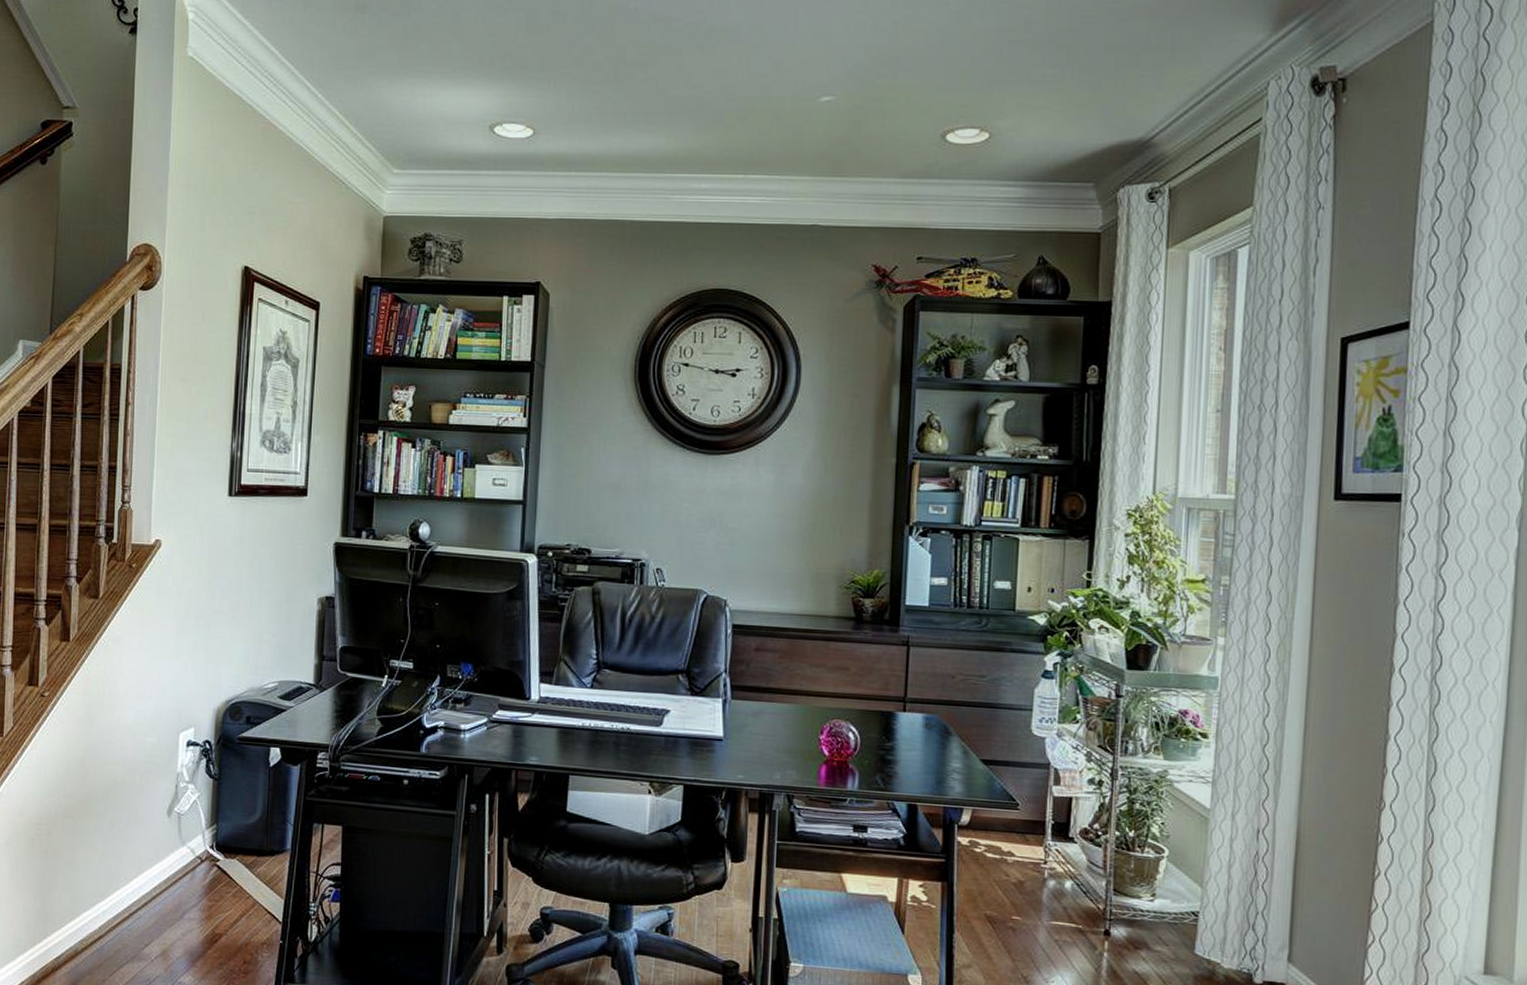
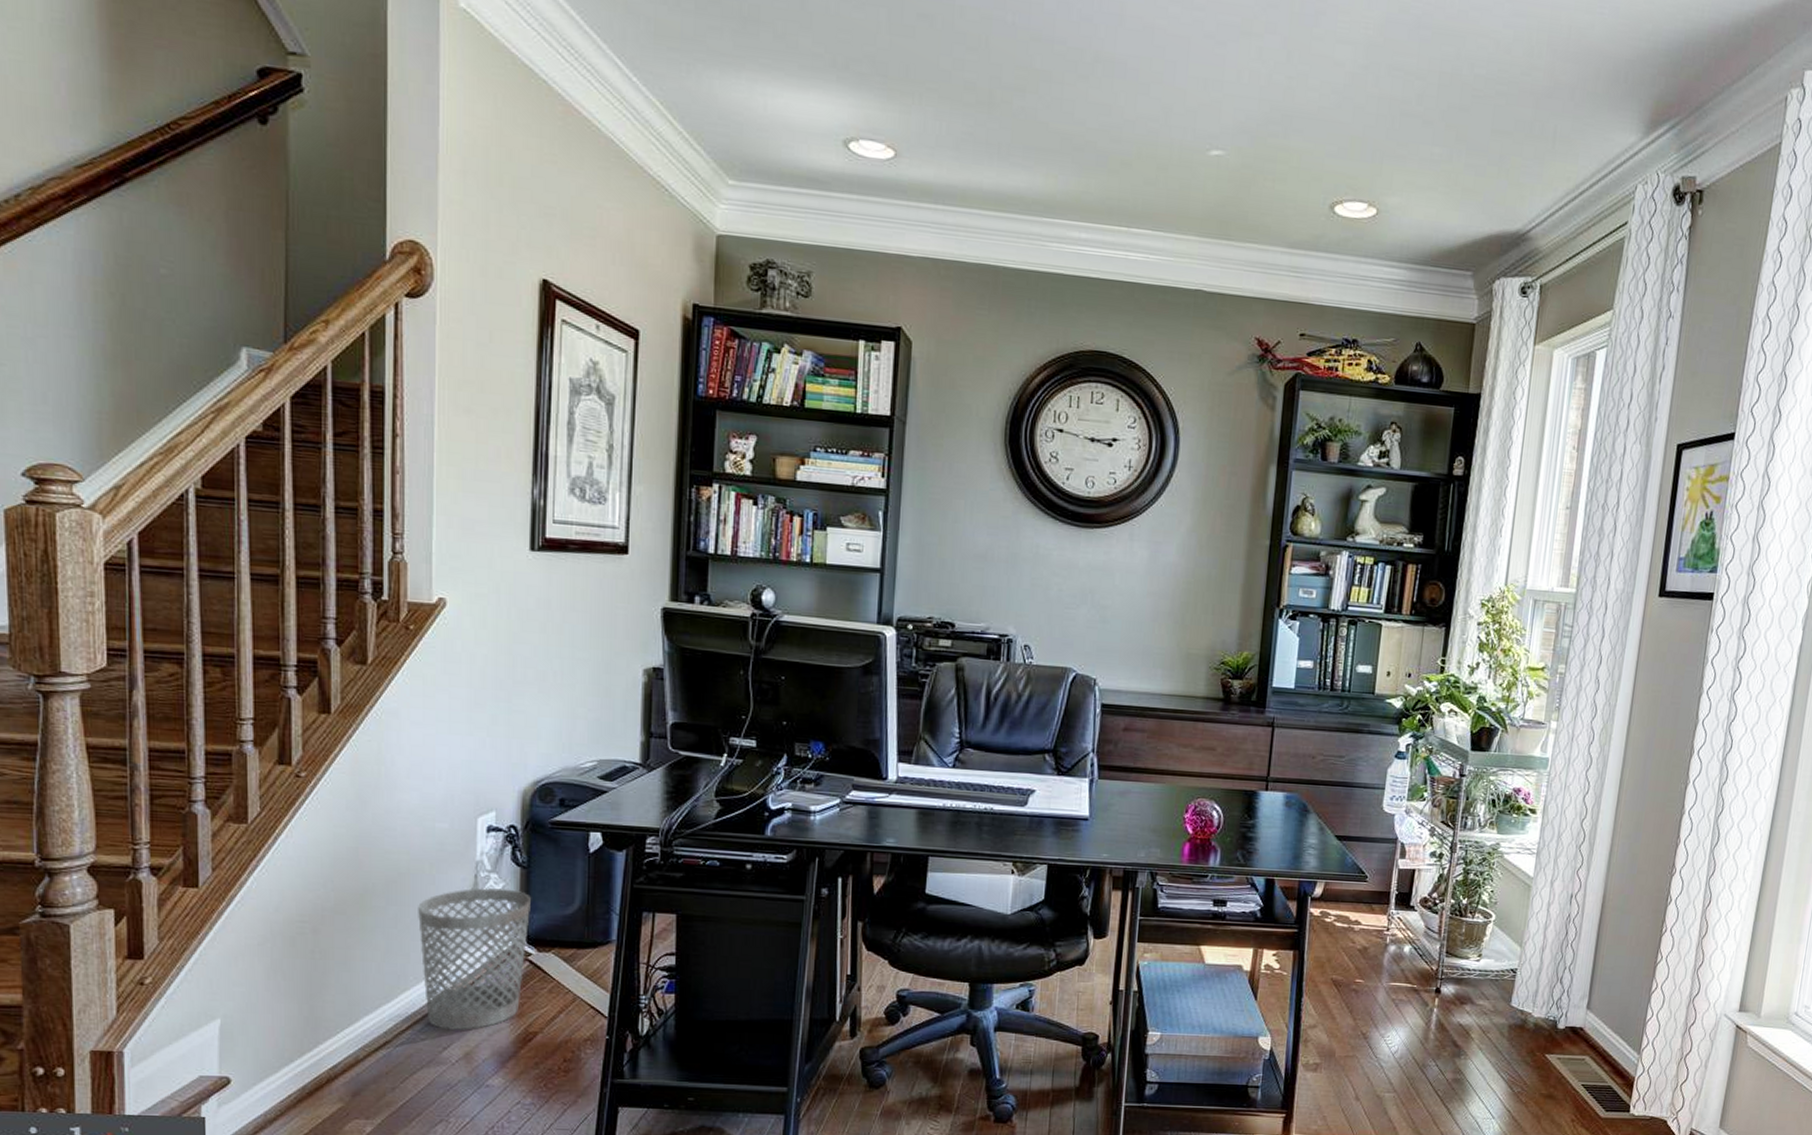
wastebasket: none [129,797,220,929] -> present [418,888,531,1030]

